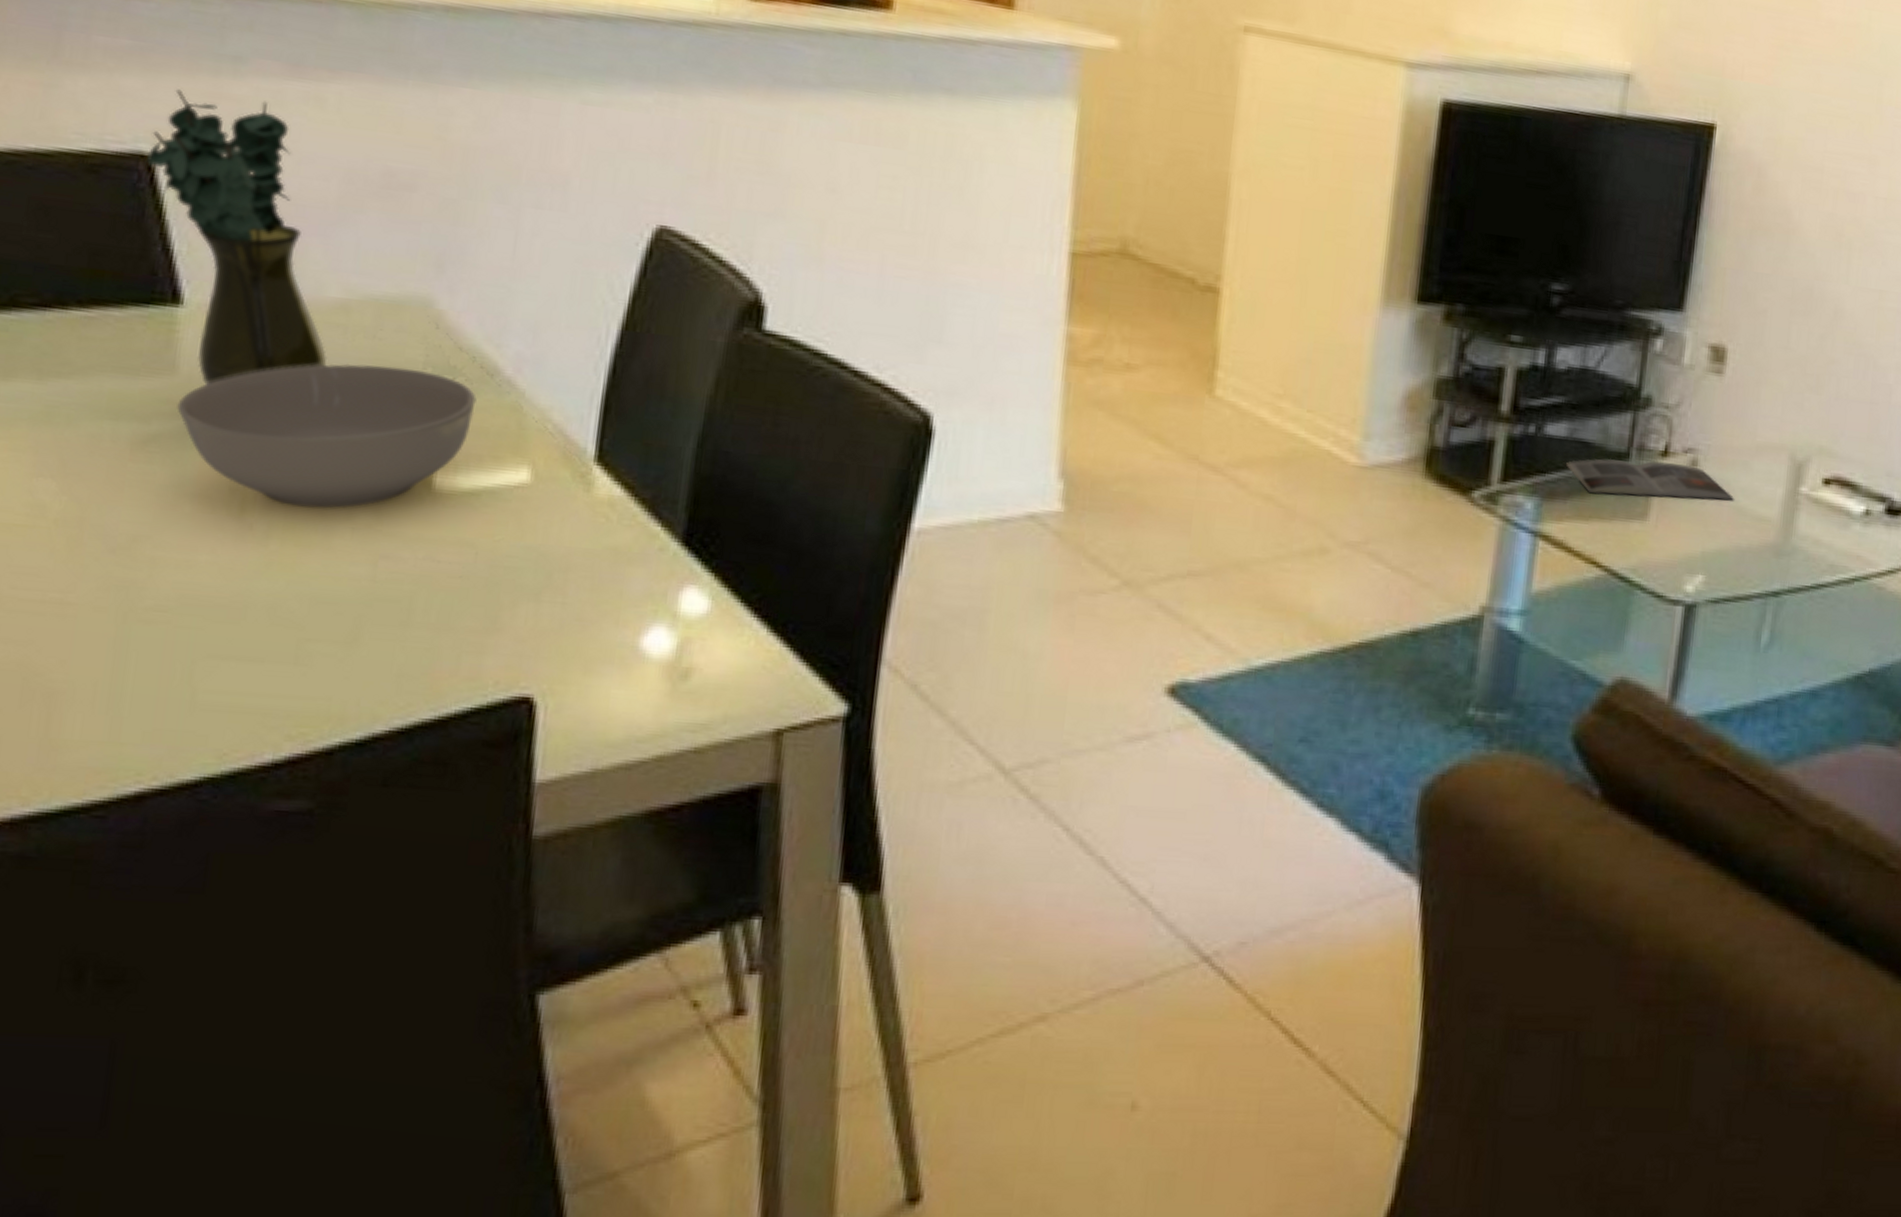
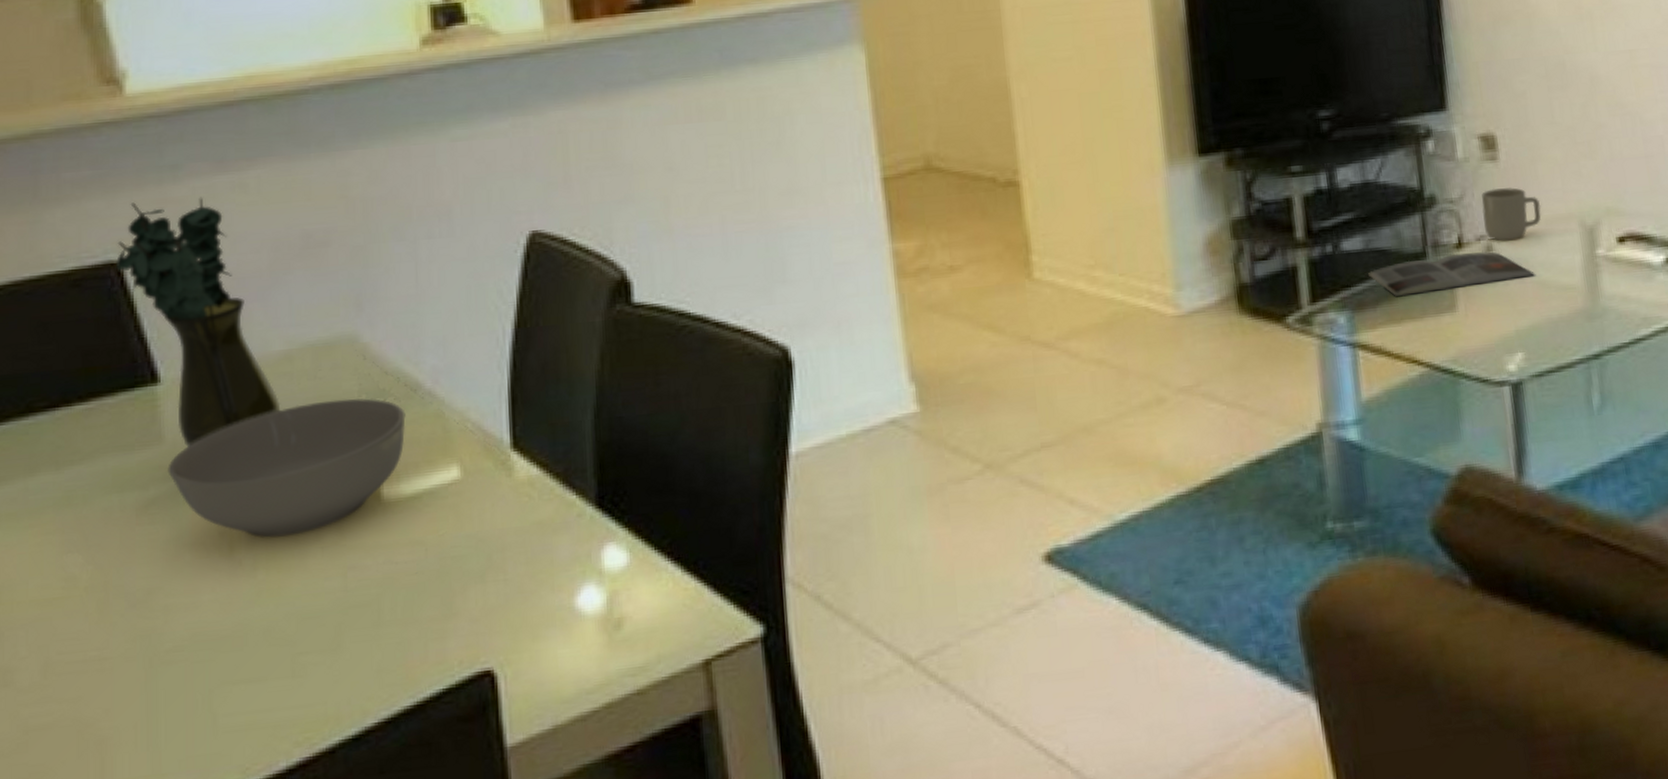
mug: none [1694,402,1756,460] -> present [1481,187,1541,241]

